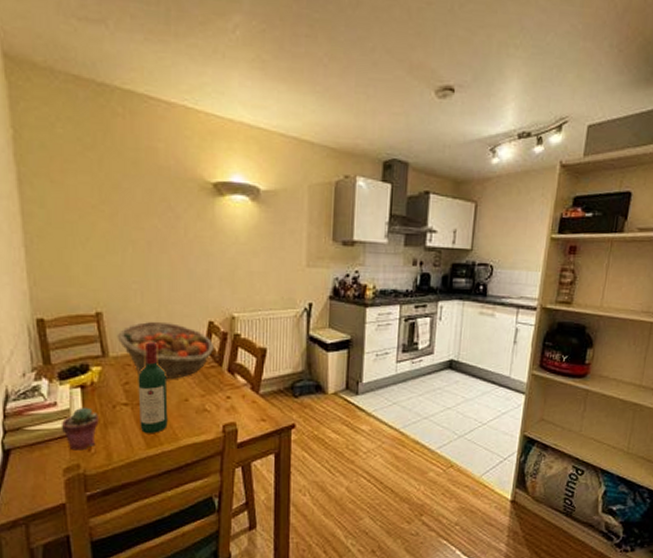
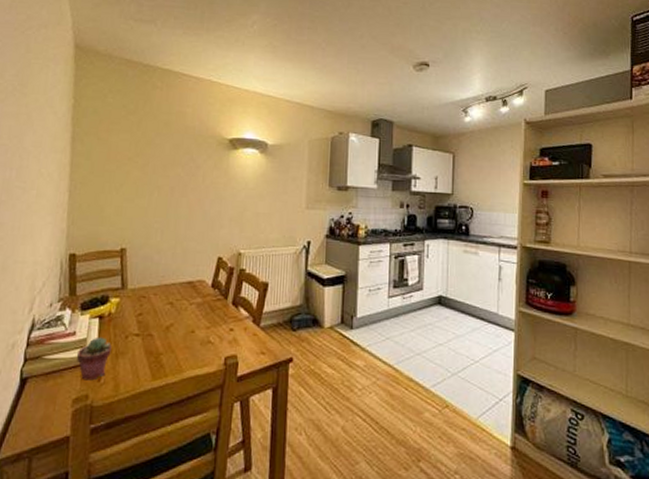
fruit basket: present [117,321,215,379] -> none [136,256,222,311]
wine bottle: present [138,341,168,433] -> none [148,275,177,364]

